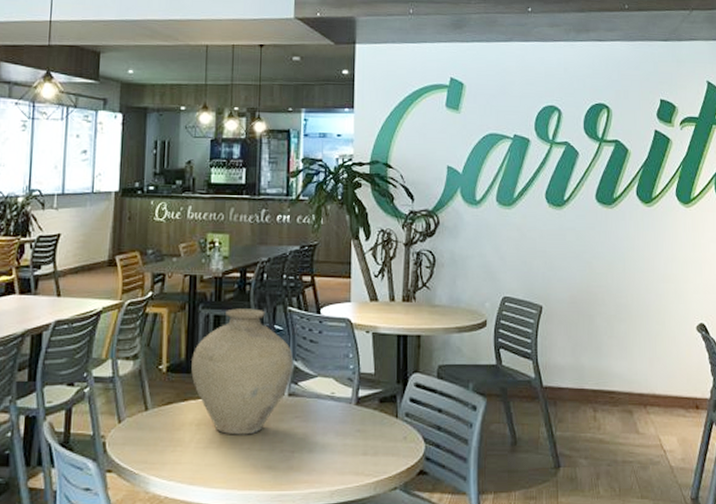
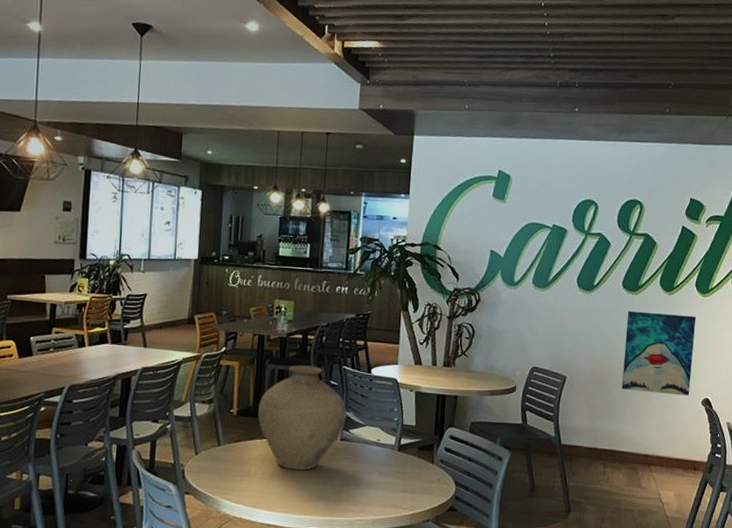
wall art: none [604,227,682,322] -> present [622,311,697,396]

